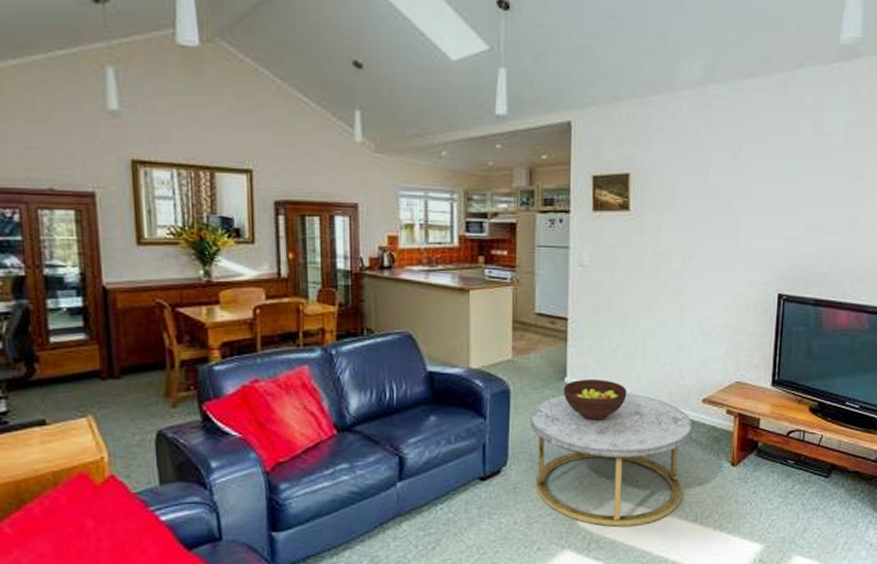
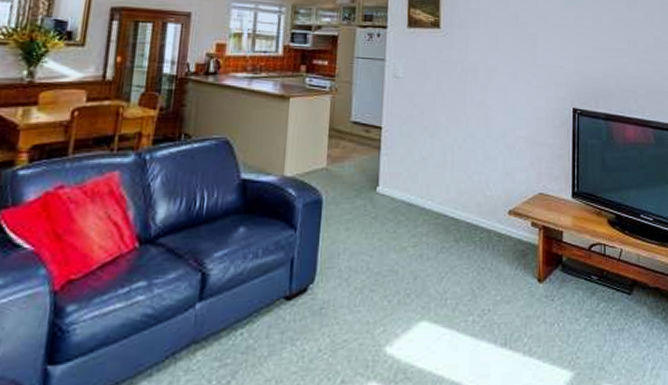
coffee table: present [530,393,693,527] -> none [340,204,500,353]
fruit bowl: present [563,378,627,421] -> none [374,188,437,233]

